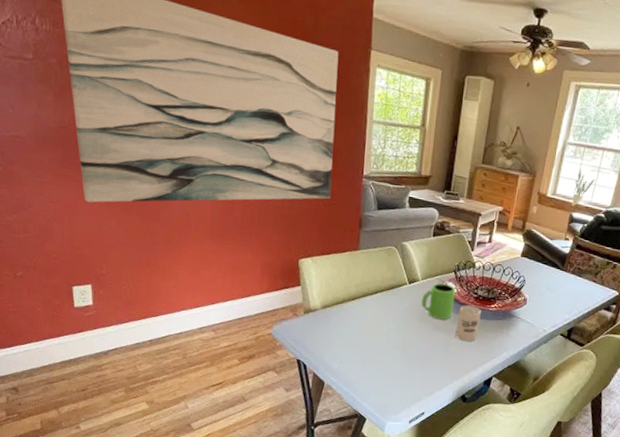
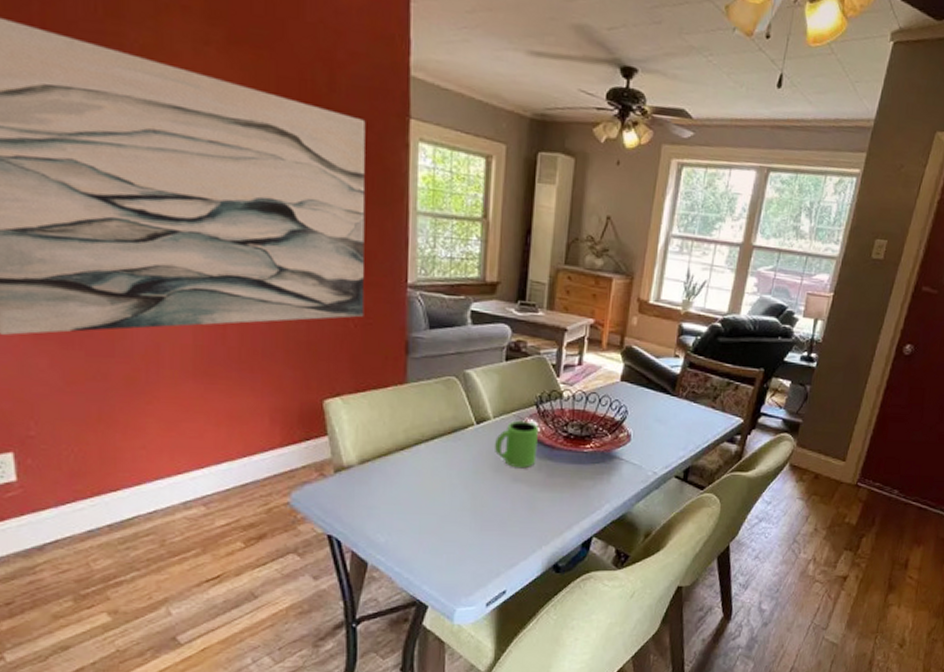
cup: present [455,305,481,342] -> none [541,447,573,494]

